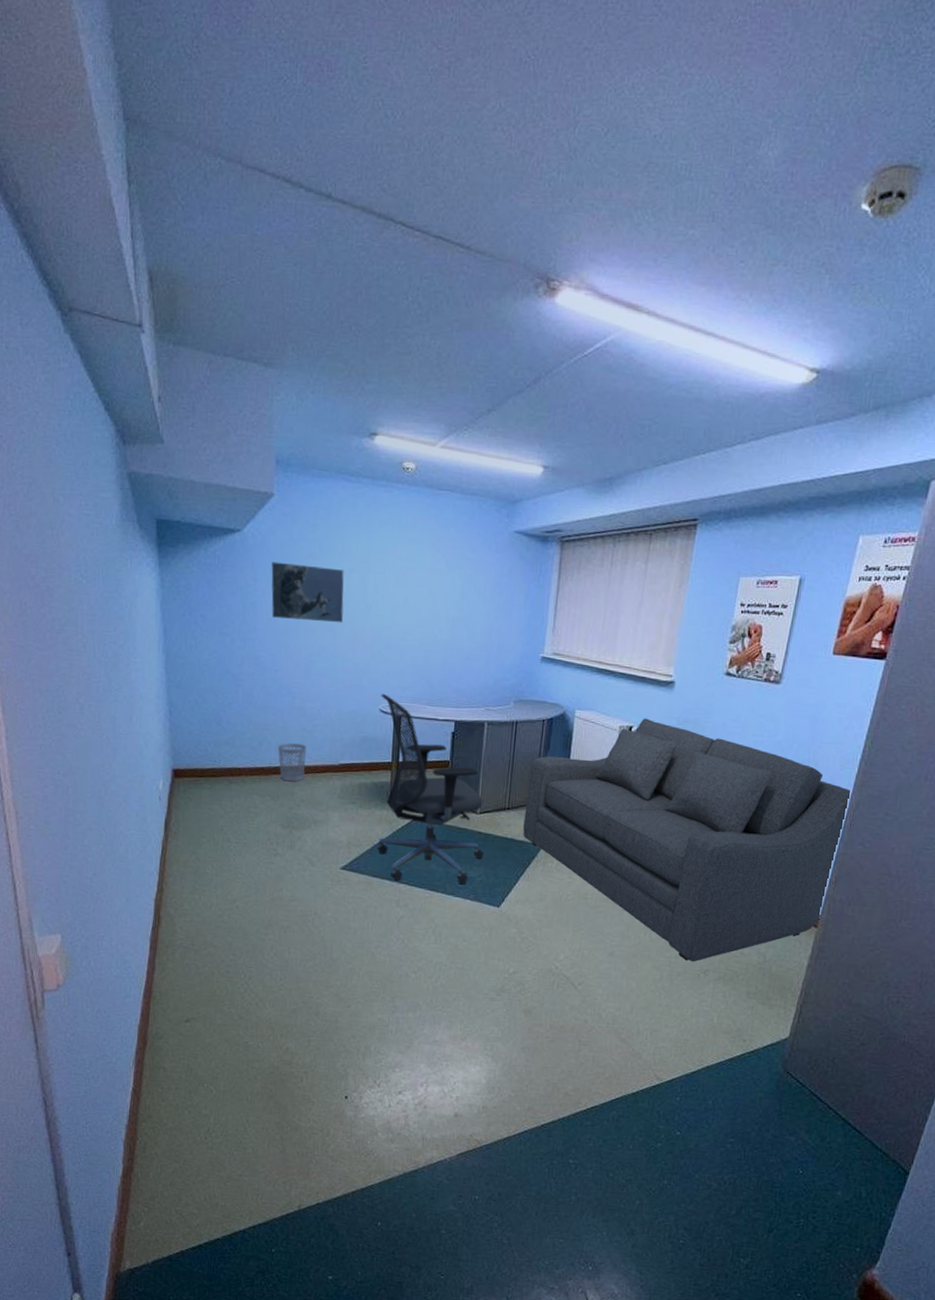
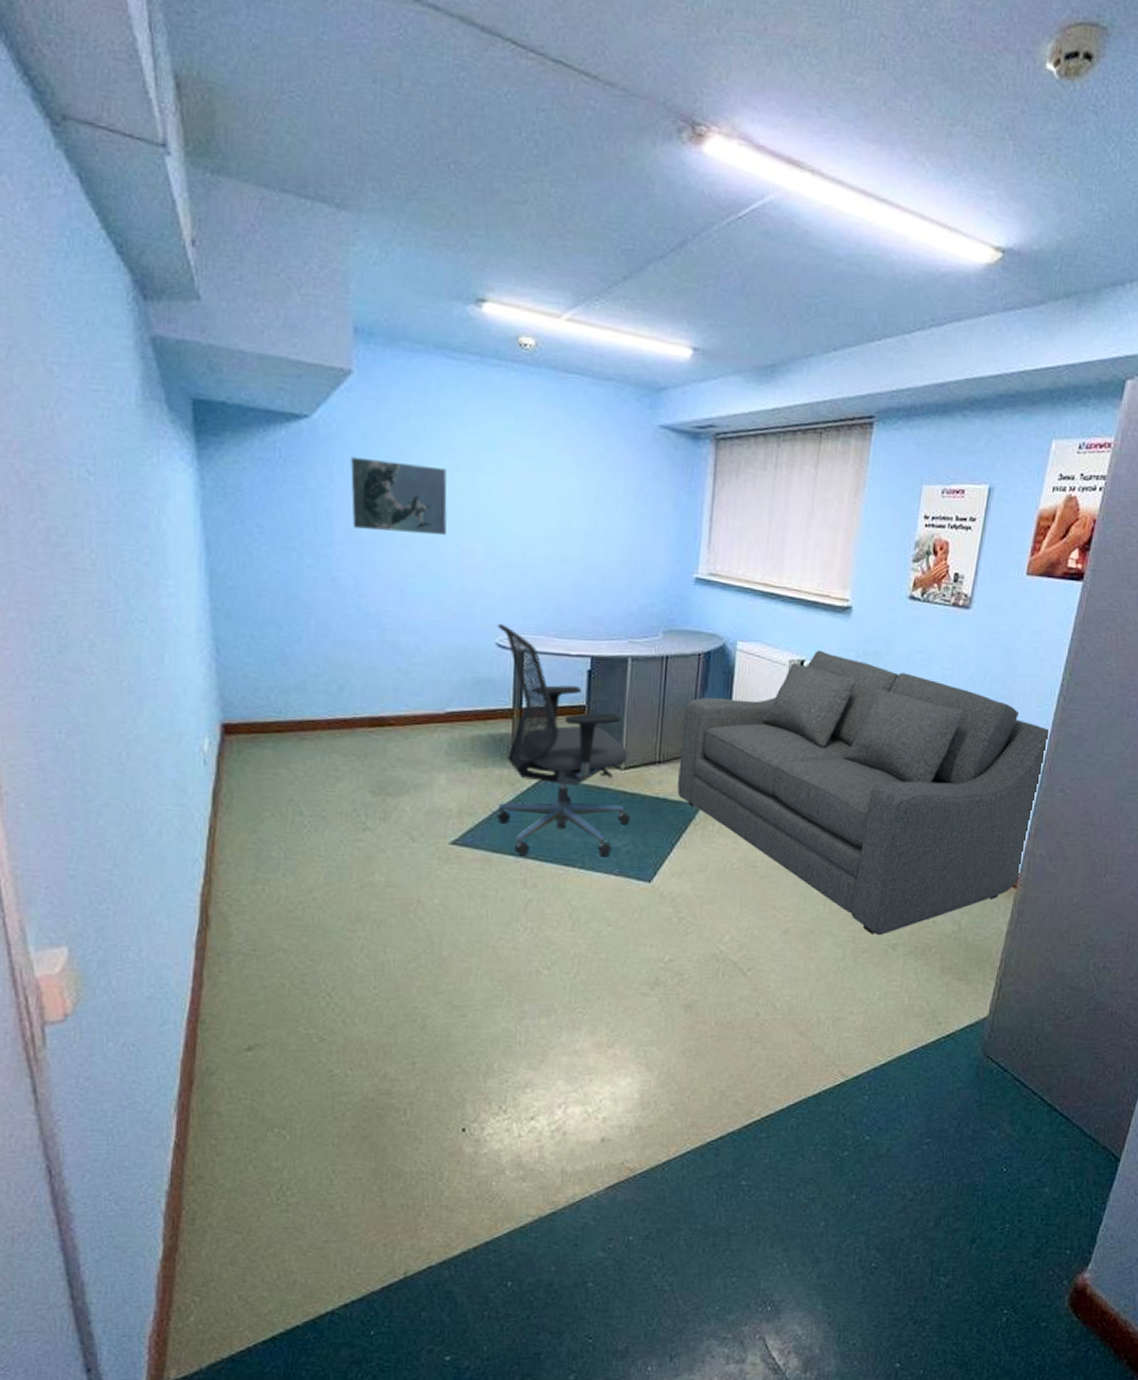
wastebasket: present [278,743,307,782] -> none [365,687,403,737]

